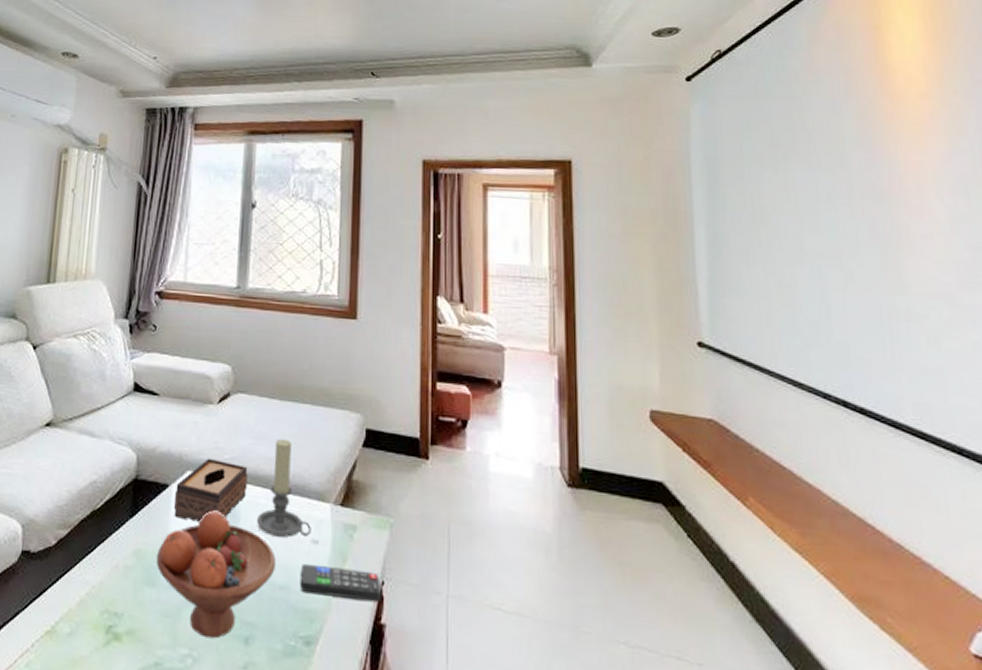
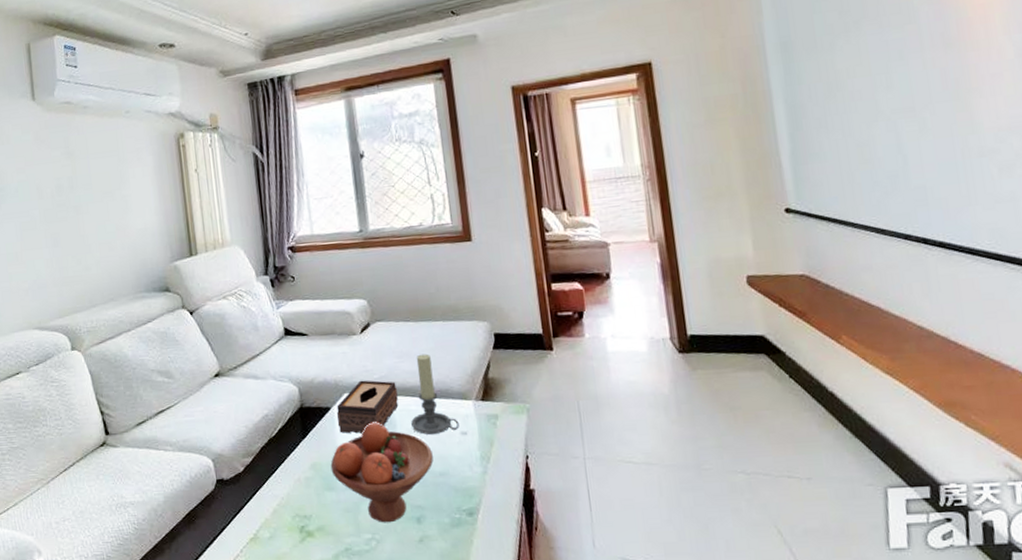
remote control: present [299,563,382,603] -> none [454,449,529,476]

